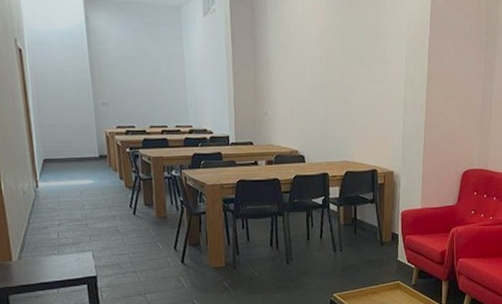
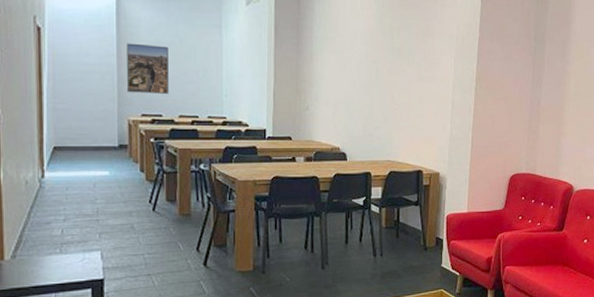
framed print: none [98,59,139,107] -> present [127,43,169,94]

